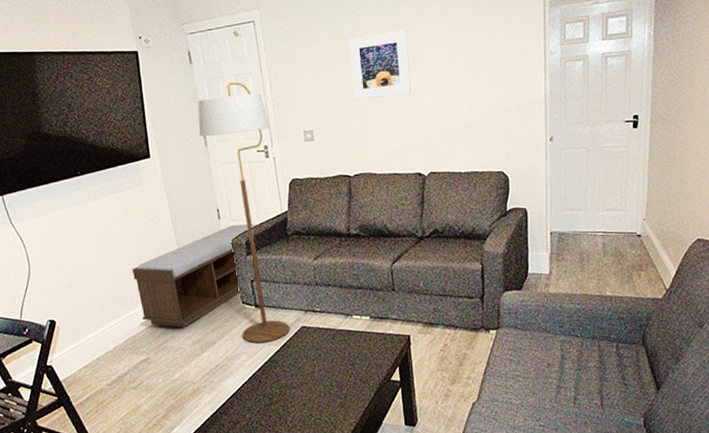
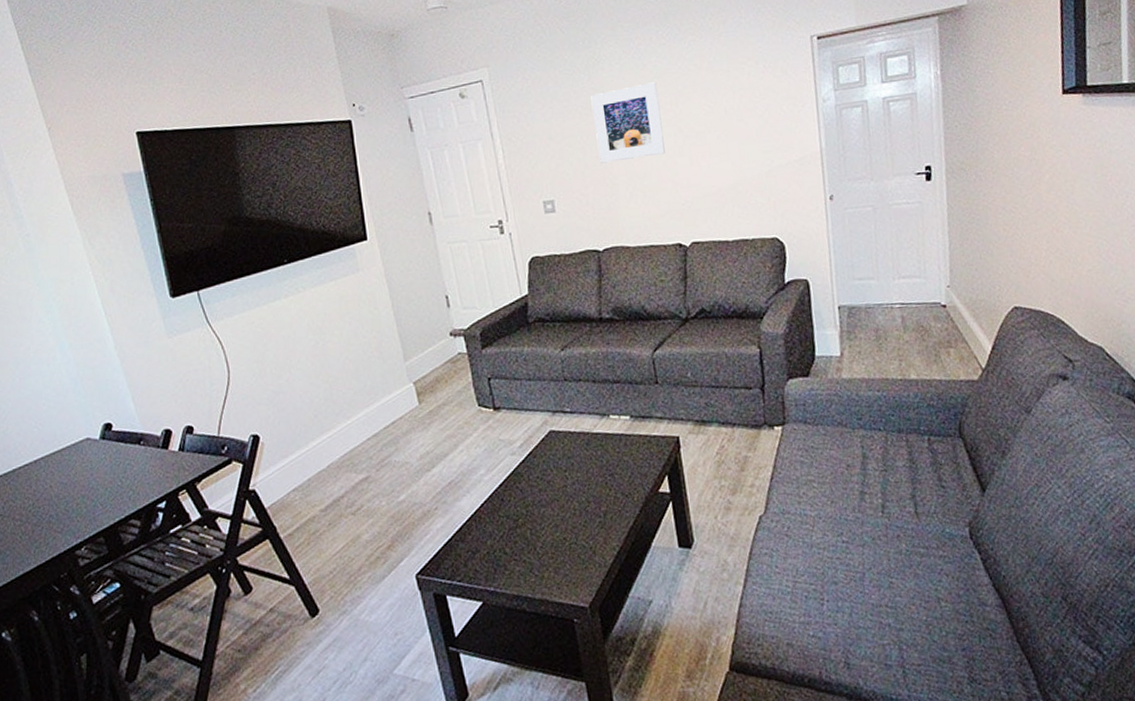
bench: present [132,224,261,328] -> none [348,311,499,438]
floor lamp: present [198,82,291,343] -> none [421,149,536,454]

